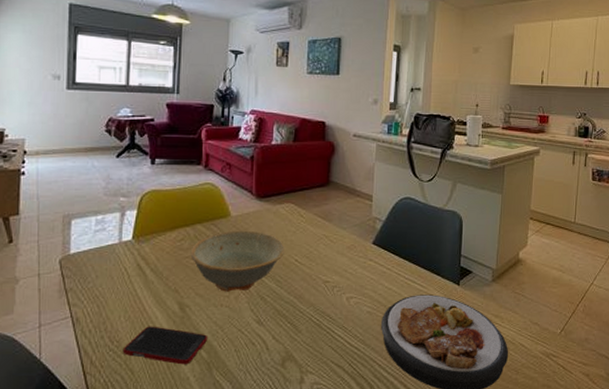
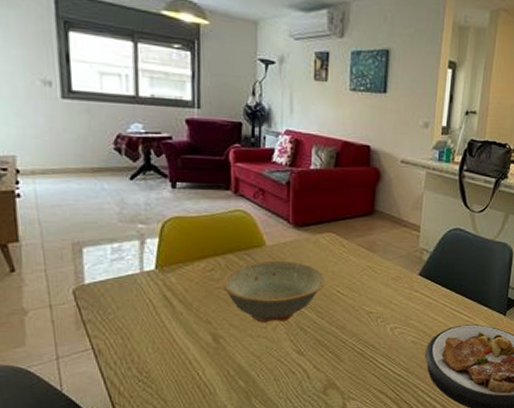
cell phone: present [122,326,207,365] -> none [153,357,244,394]

